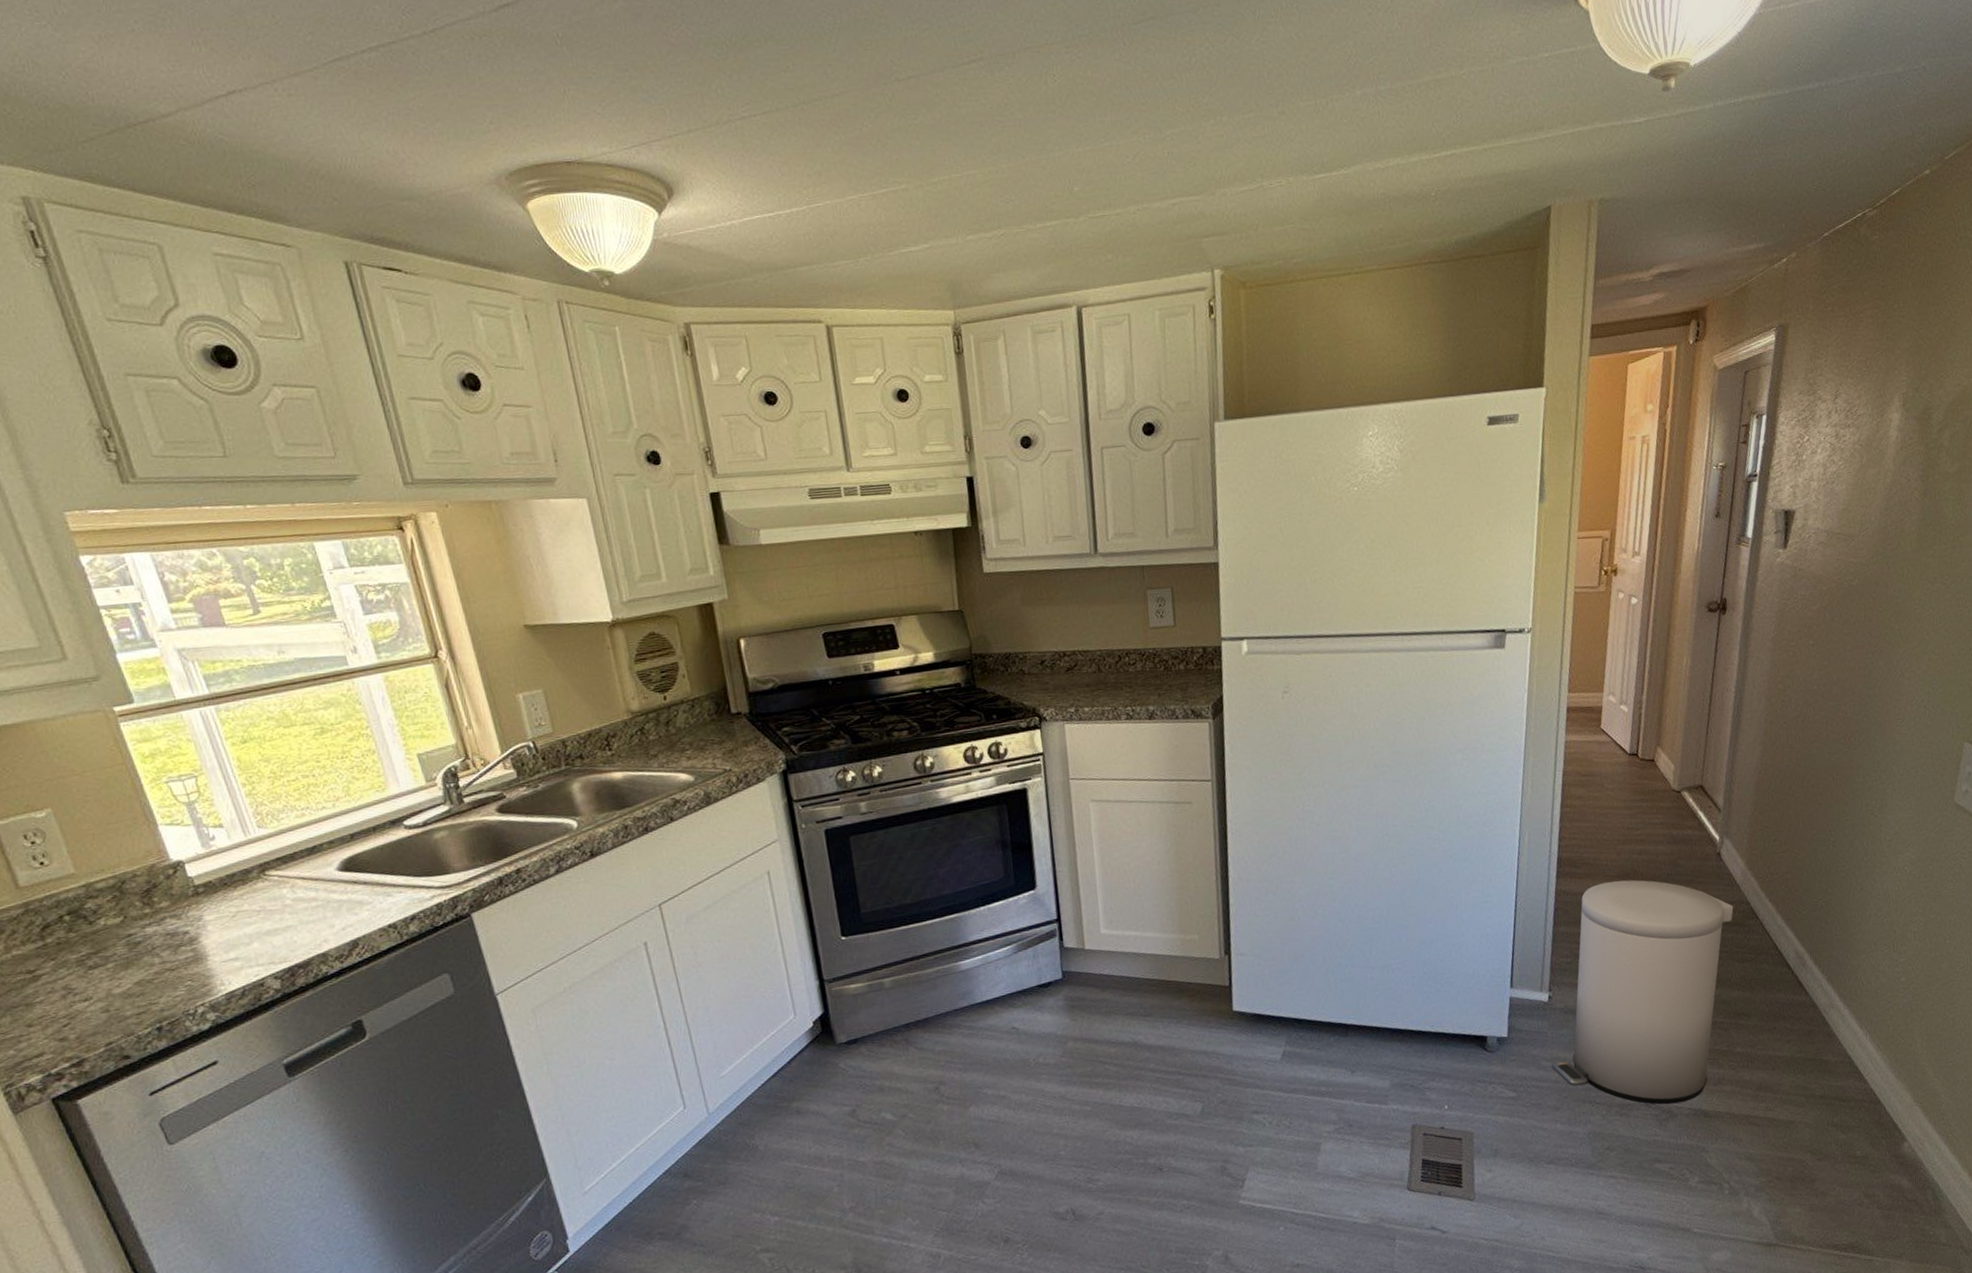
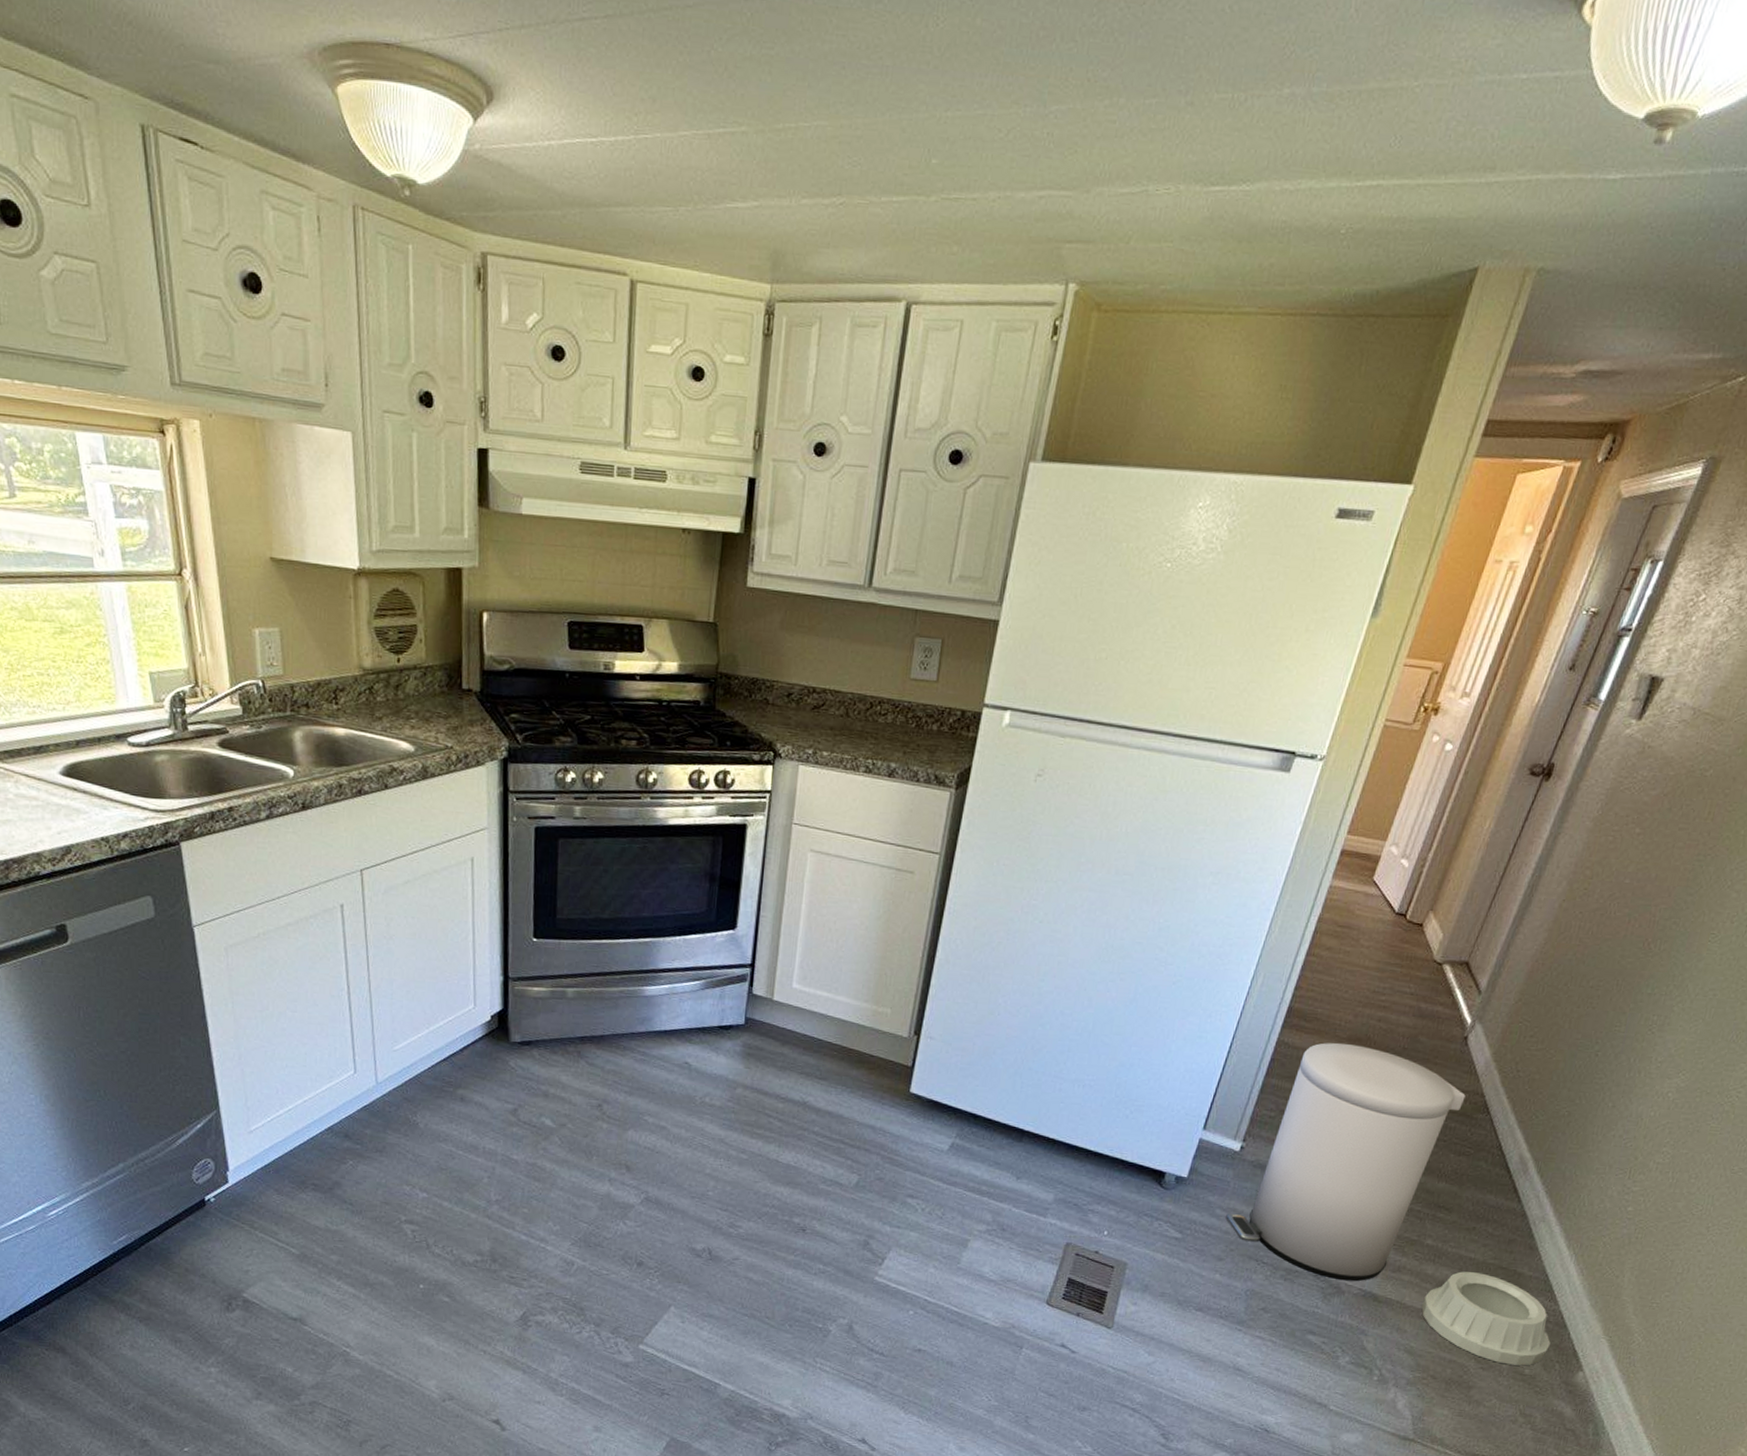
pet bowl: none [1749,1068,1871,1151] -> present [1421,1271,1551,1366]

